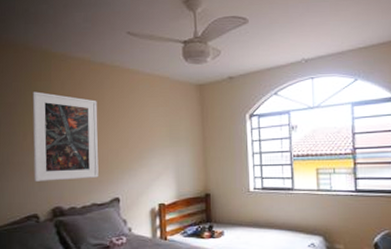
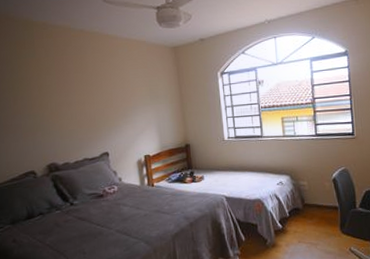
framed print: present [32,91,99,182] -> none [18,59,88,142]

